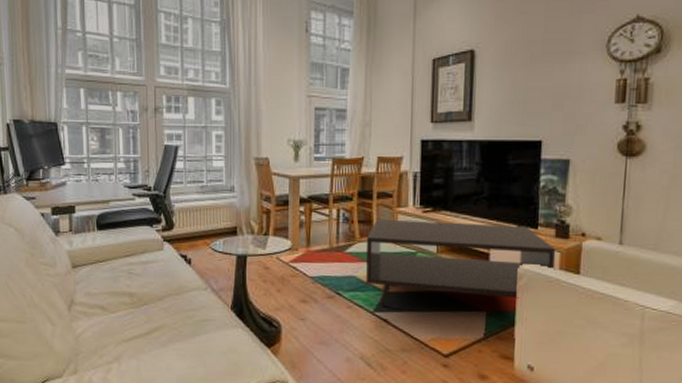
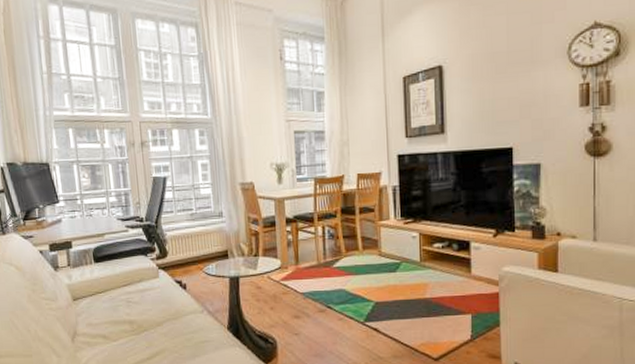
coffee table: present [366,219,556,305] -> none [352,230,534,315]

